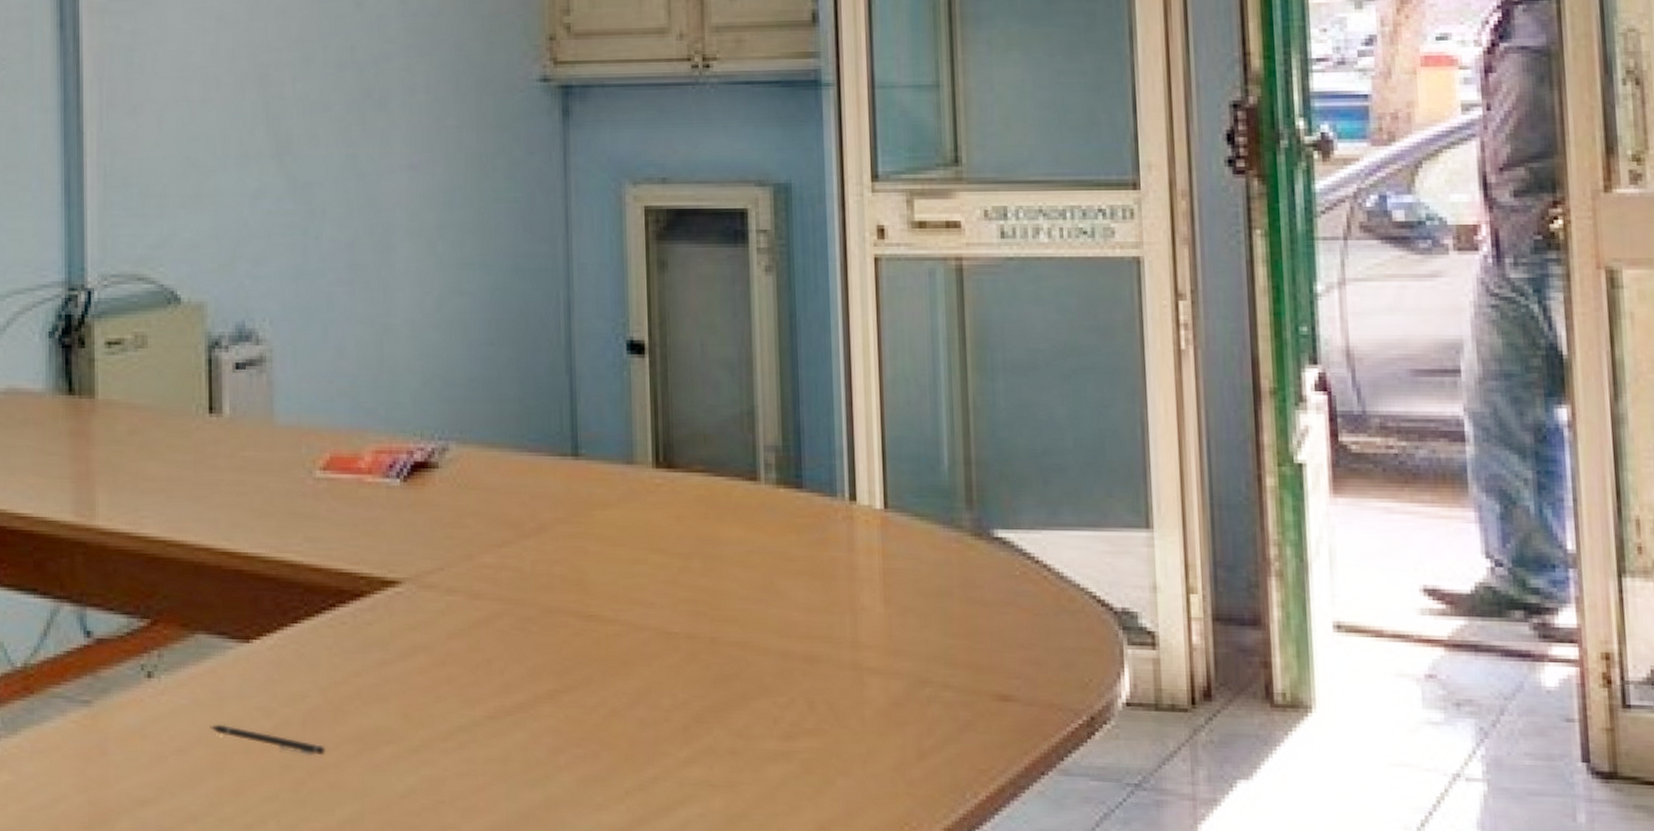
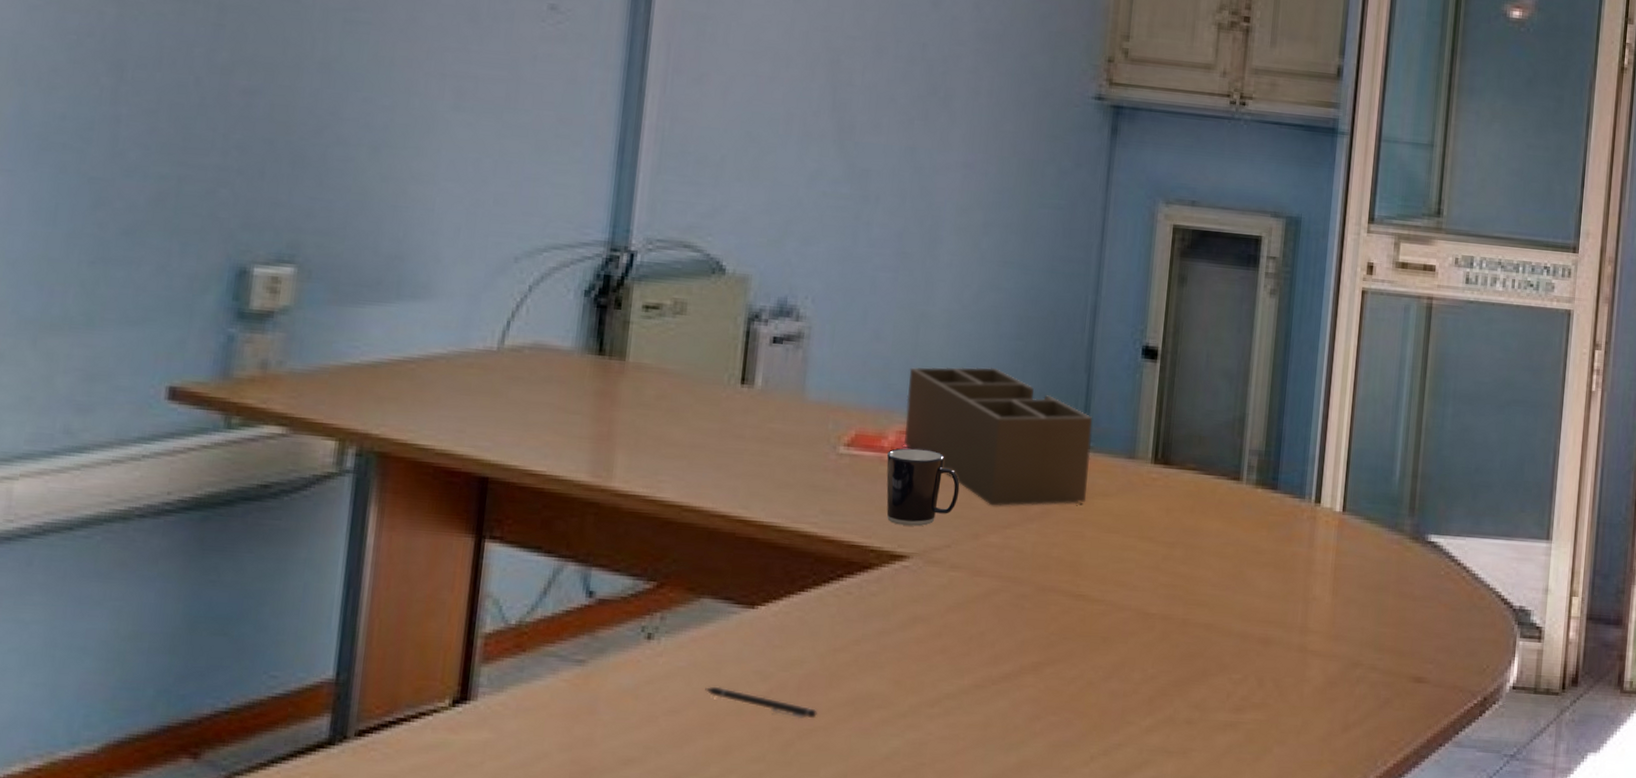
mug: none [366,468,446,550] -> present [886,448,960,527]
desk organizer: none [378,376,585,524] -> present [904,367,1093,506]

